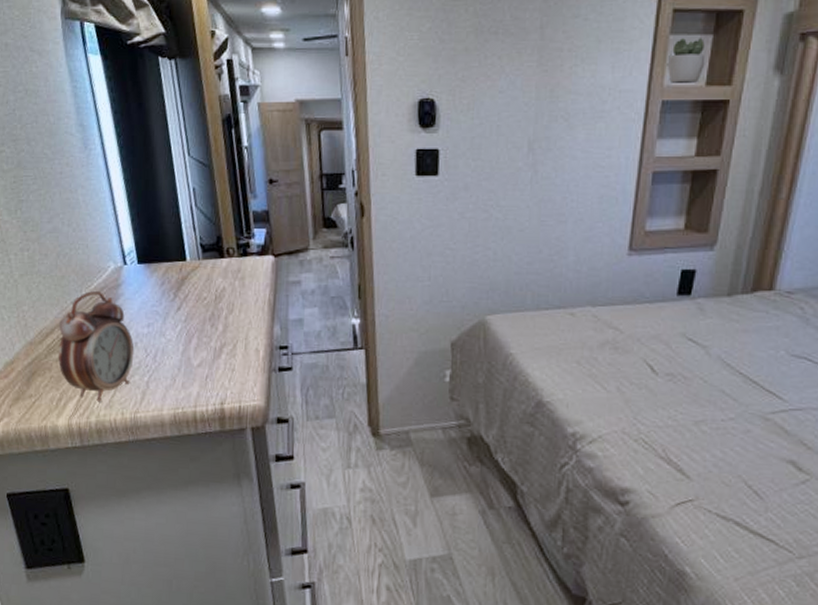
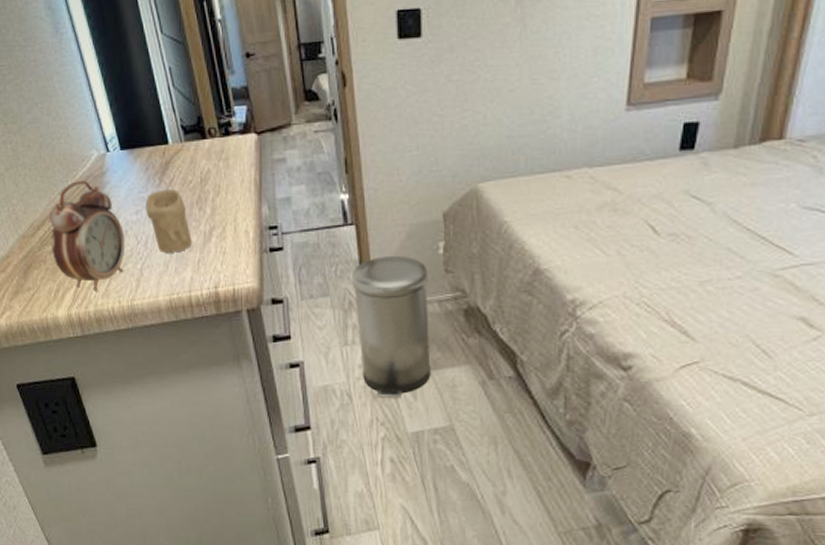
candle: none [157,304,202,367] -> present [145,189,192,253]
pedal bin: none [358,381,434,525] -> present [352,255,431,399]

